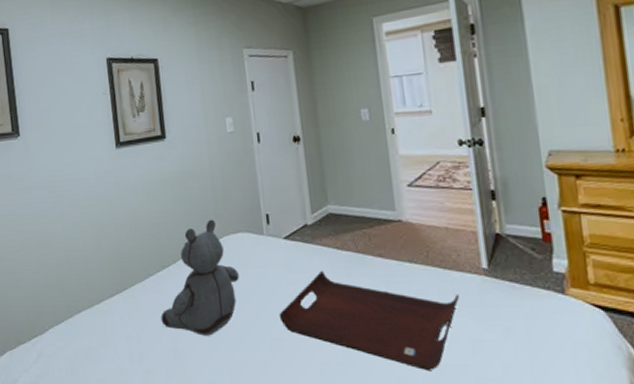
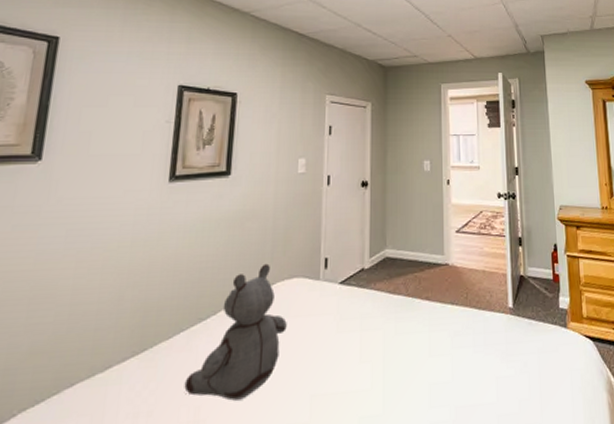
serving tray: present [279,270,459,370] -> none [323,315,489,413]

